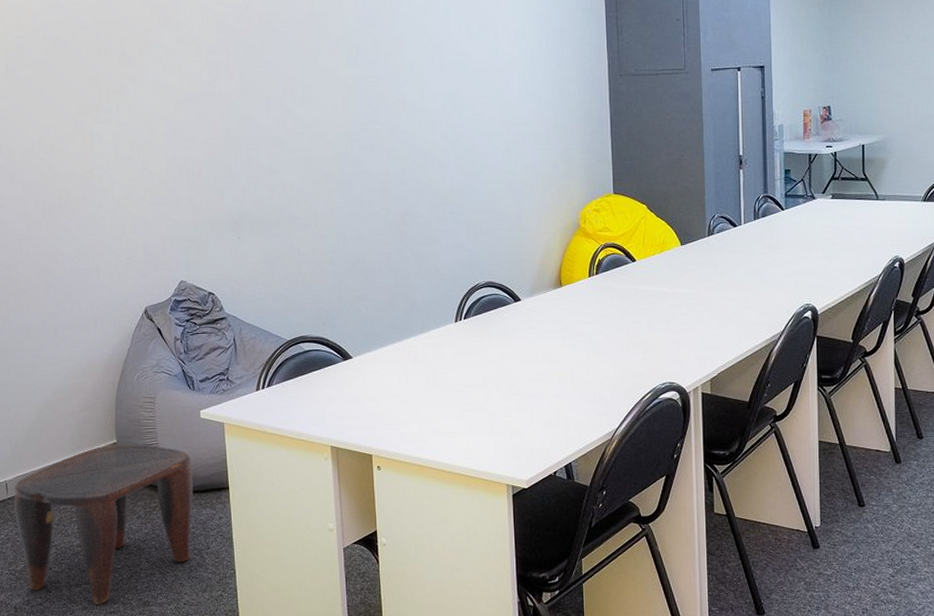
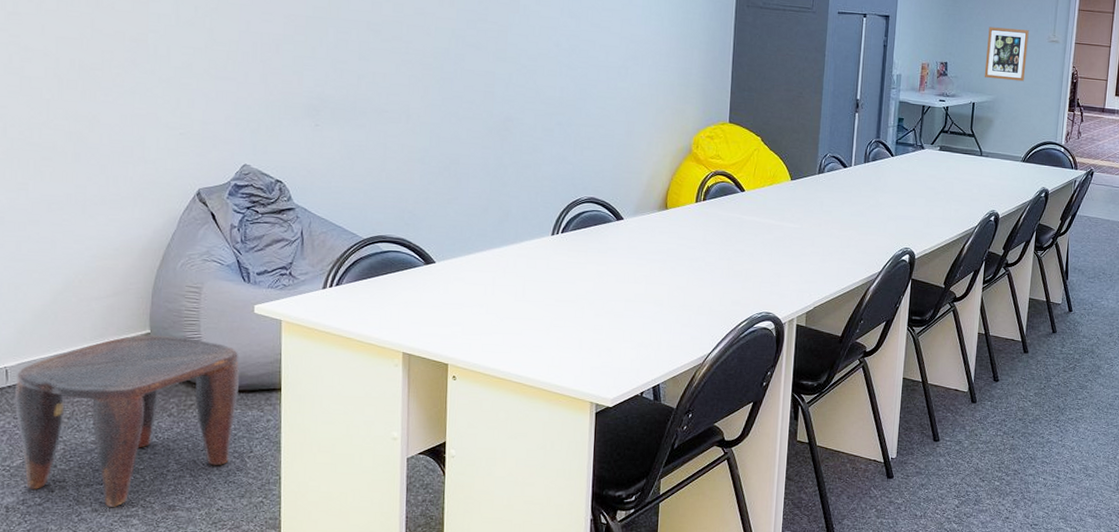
wall art: none [871,61,916,117] -> present [984,27,1029,82]

